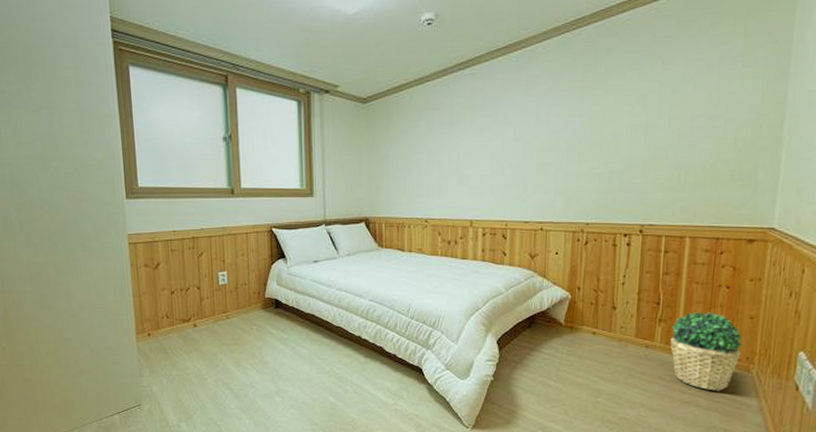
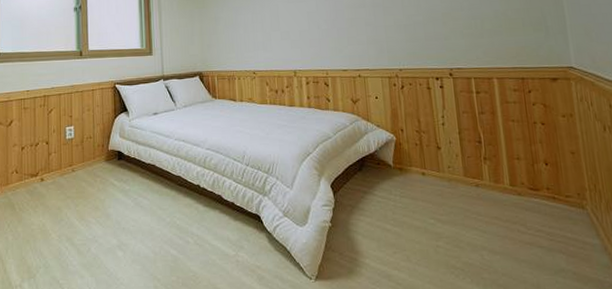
potted plant: present [670,311,742,391] -> none [497,148,571,230]

